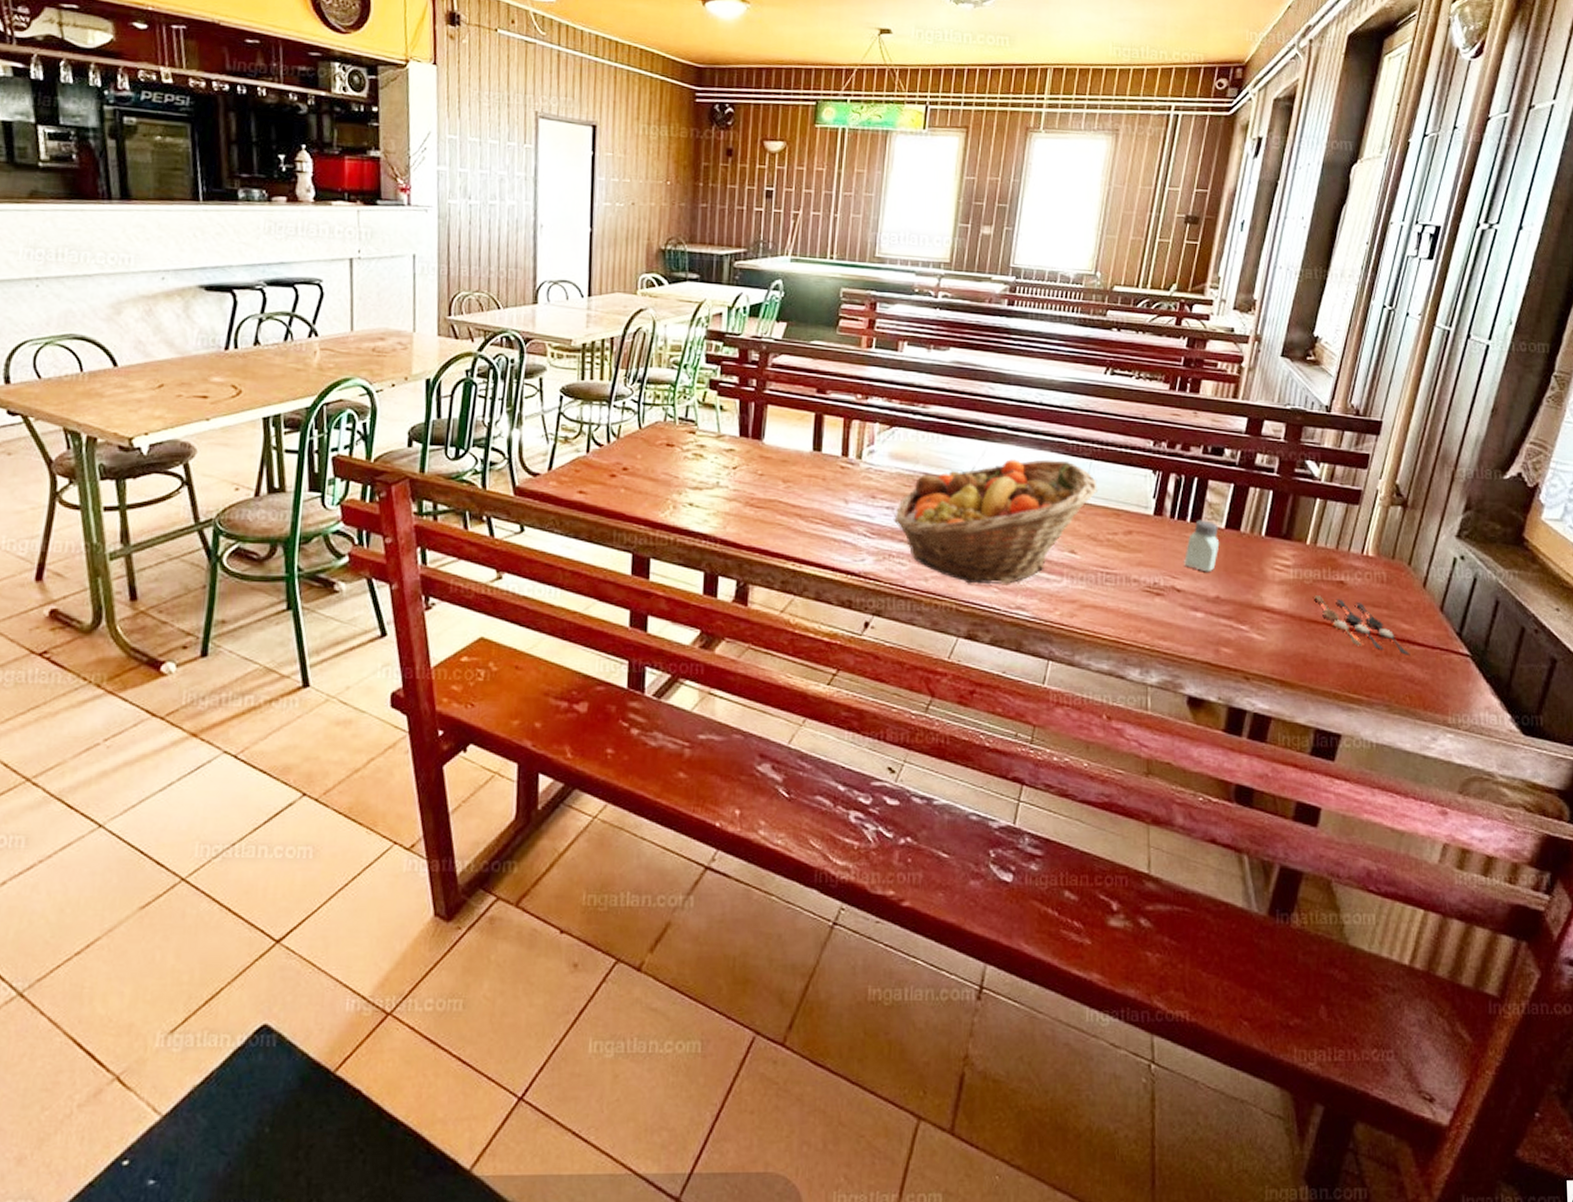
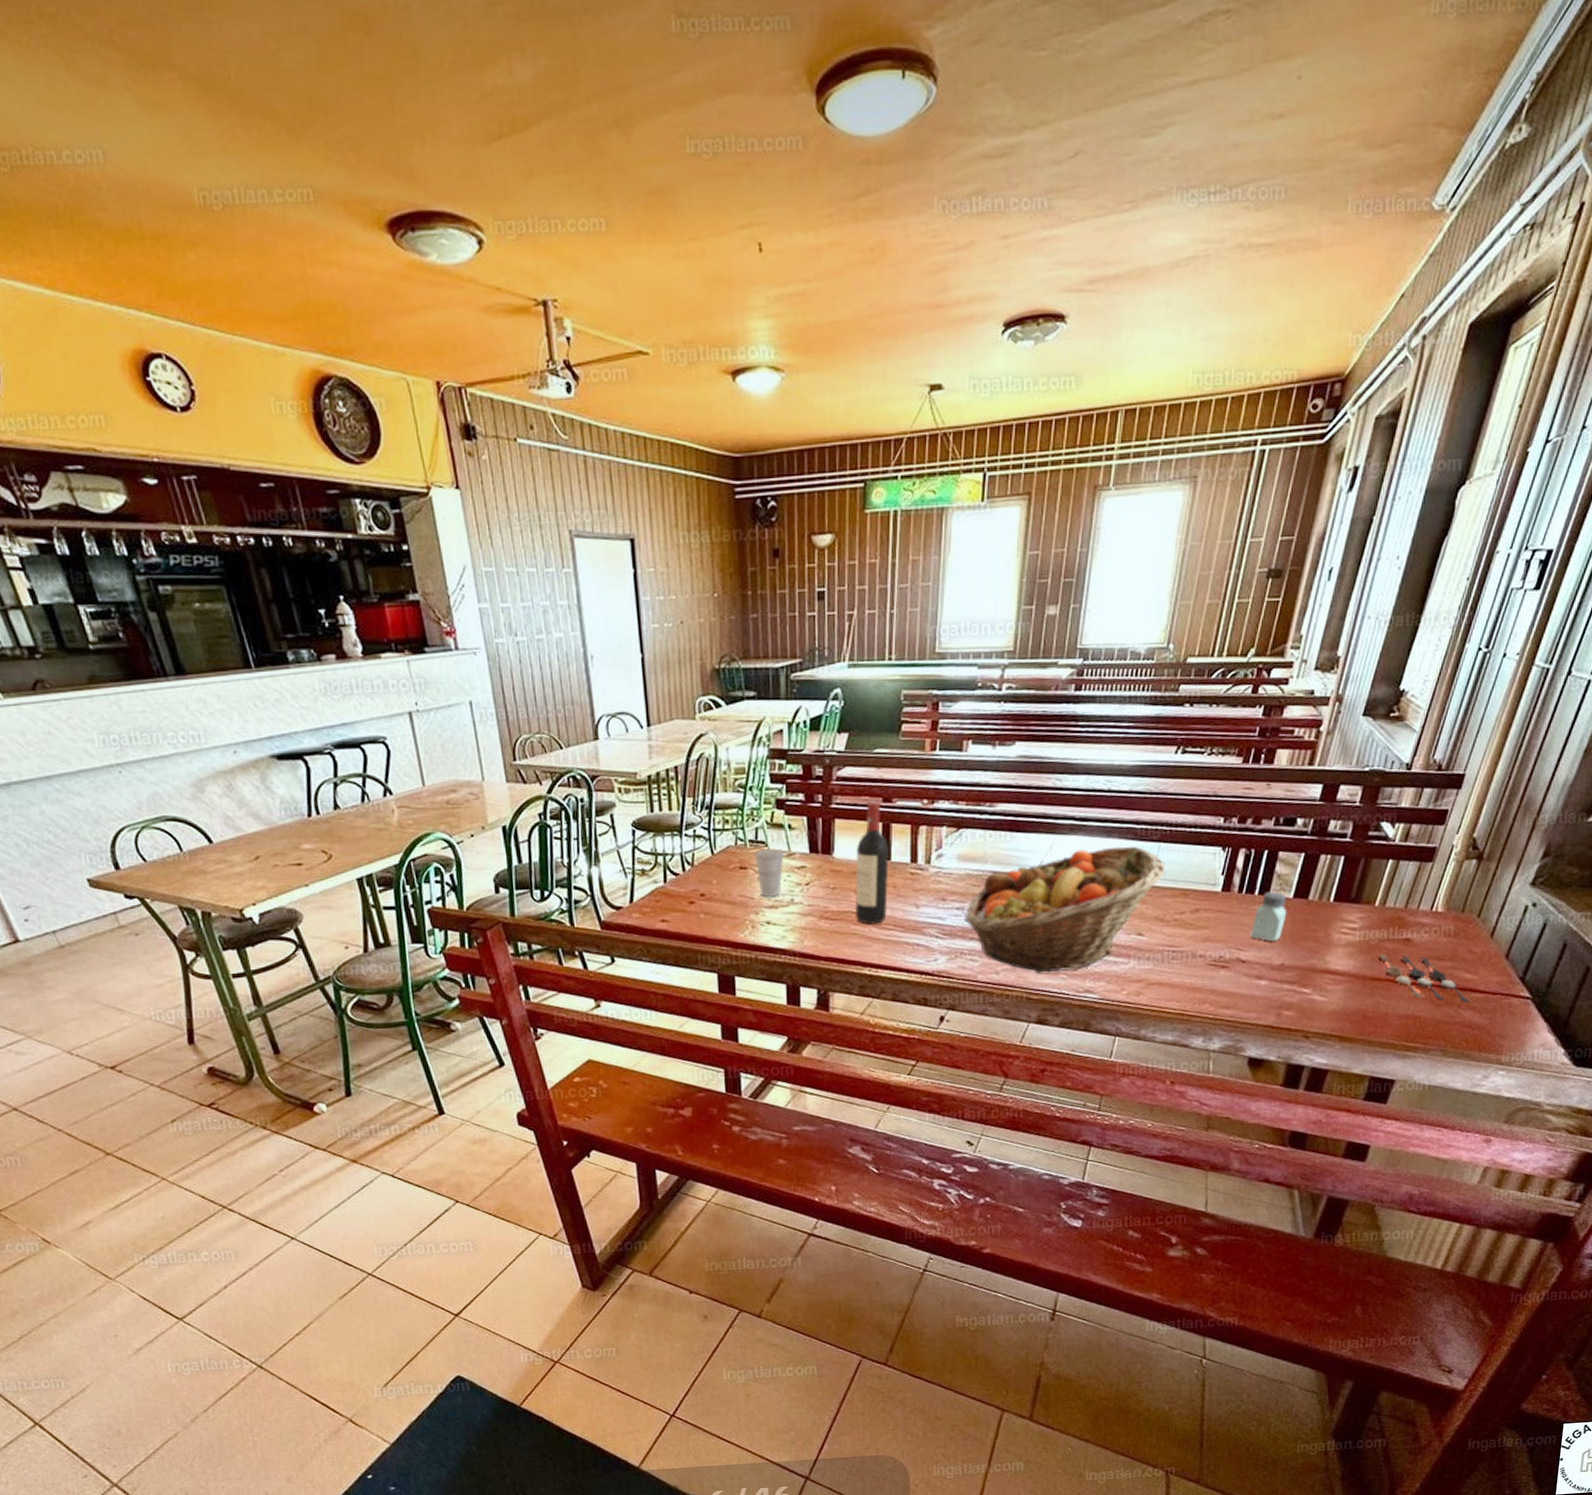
cup: none [682,428,715,478] -> present [754,848,785,897]
wine bottle: none [781,389,821,516] -> present [854,799,890,925]

